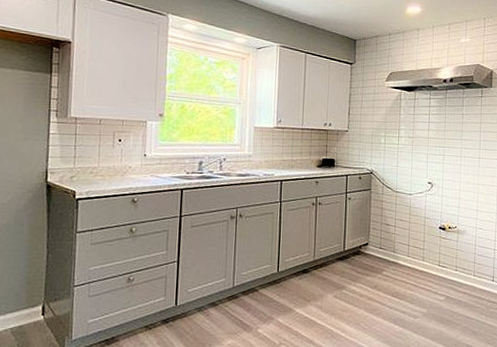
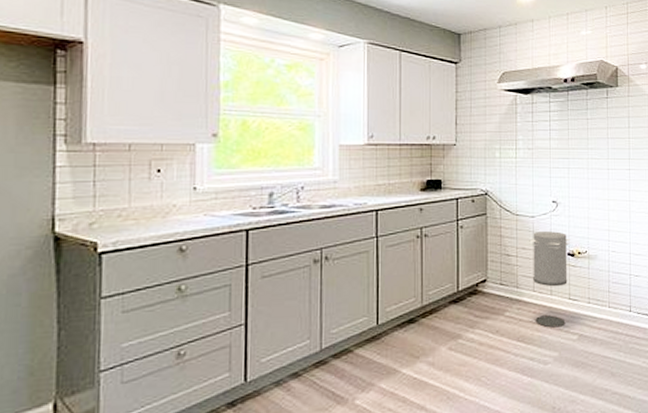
trash can: none [407,207,442,288] -> present [530,231,570,328]

